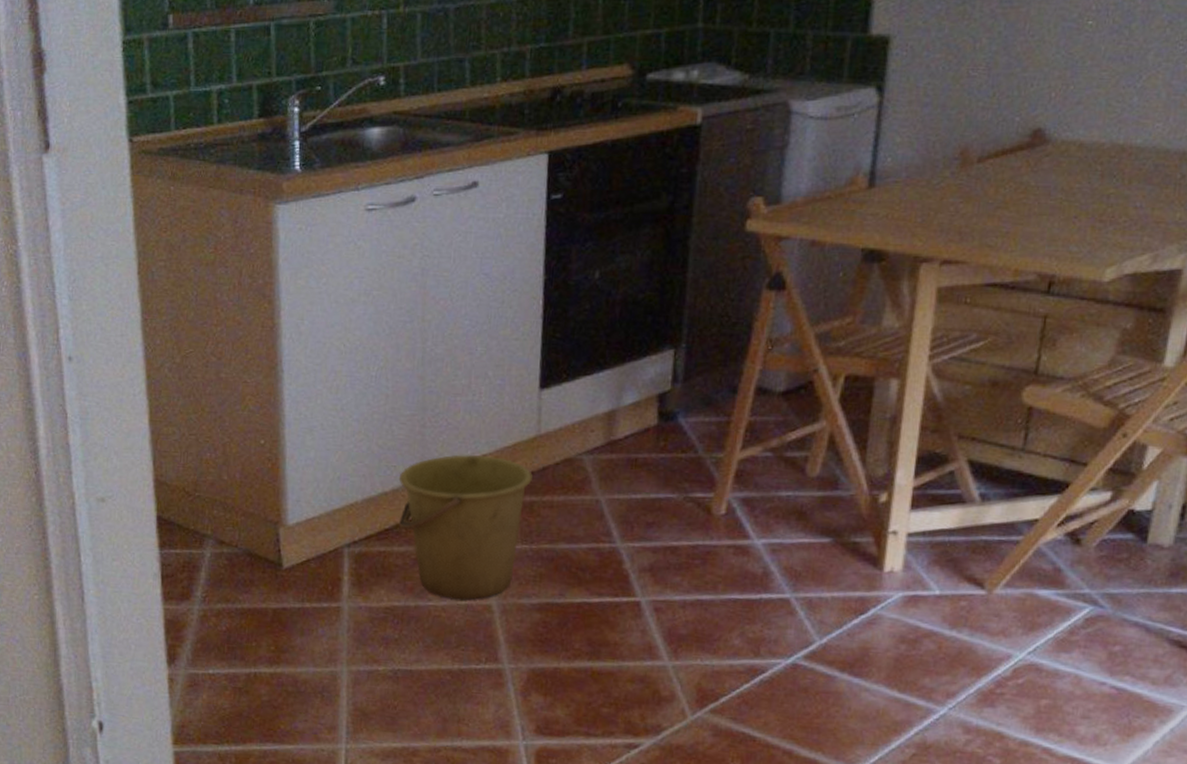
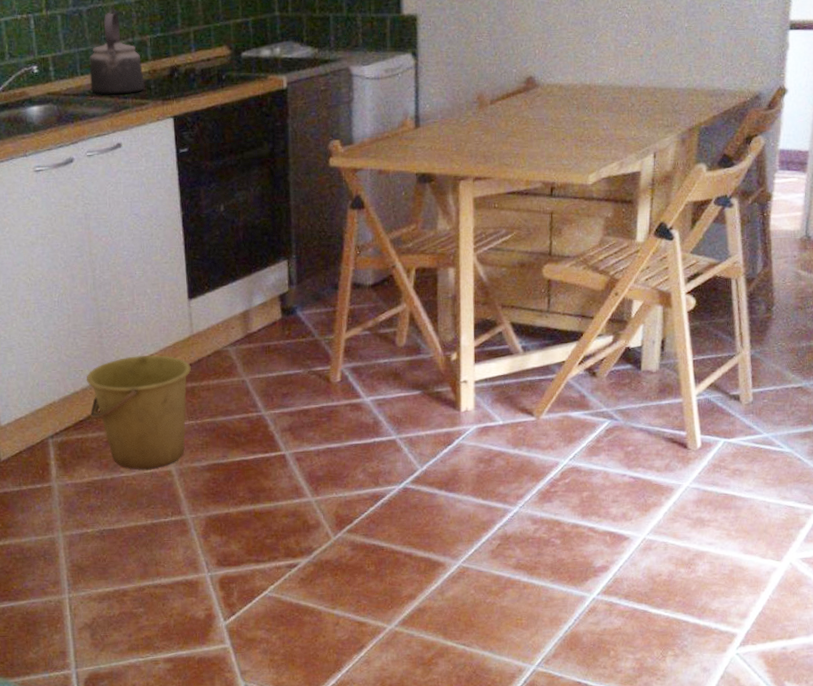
kettle: none [447,13,517,120] -> present [89,12,145,95]

